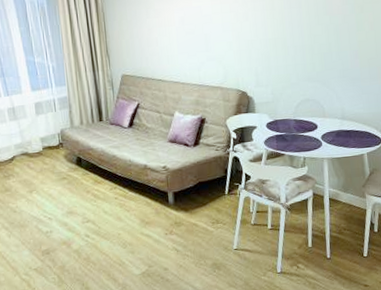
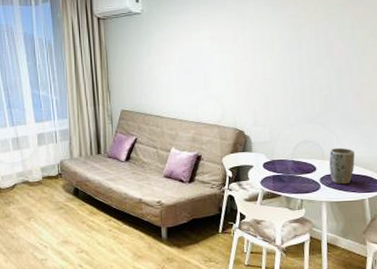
plant pot: none [329,105,354,141] -> present [329,147,355,185]

